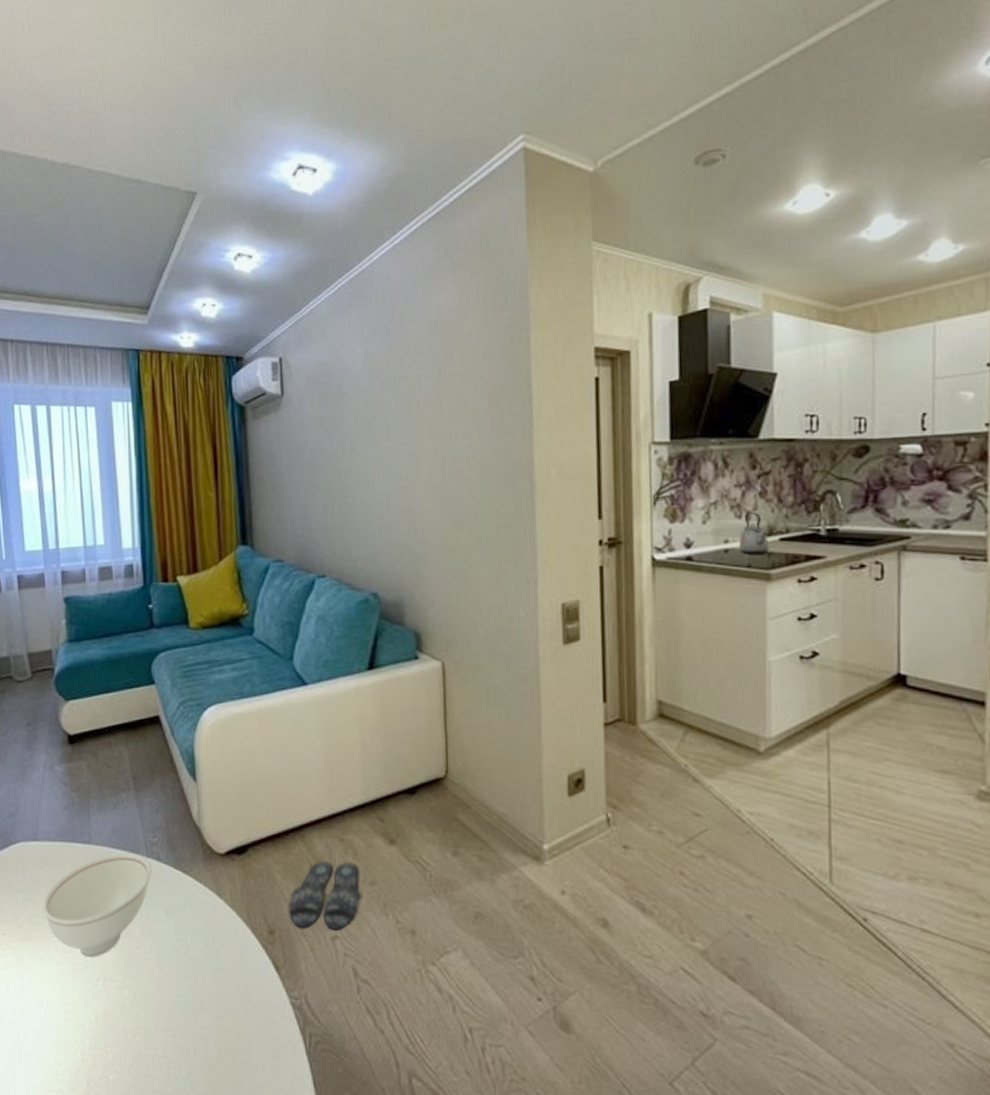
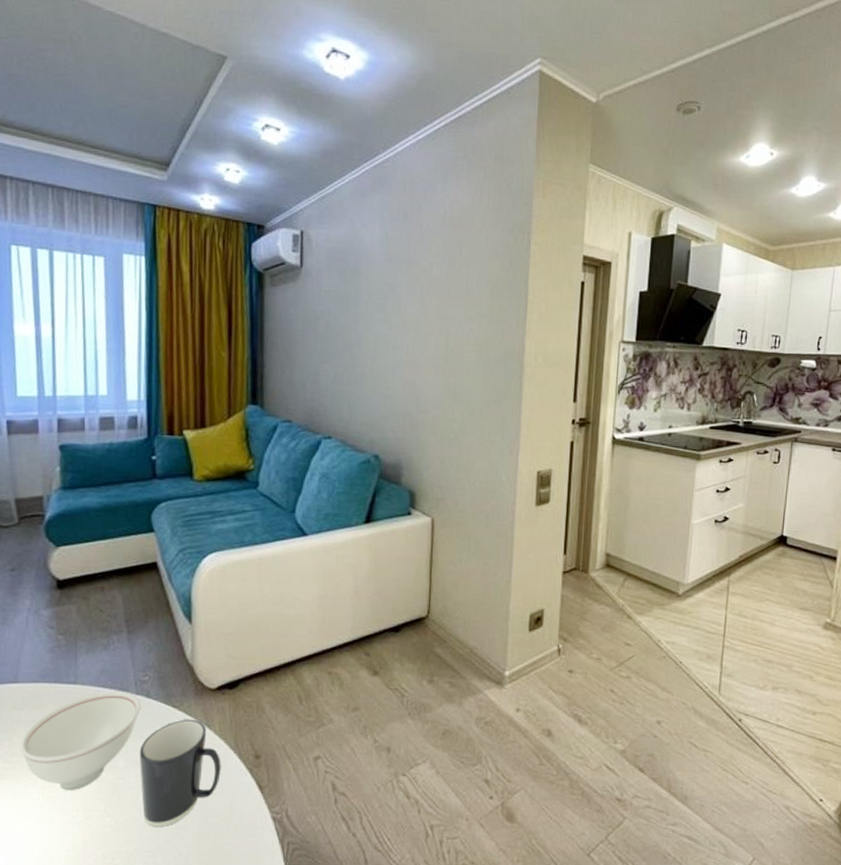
mug: none [153,886,235,1004] -> present [139,719,221,827]
slippers: present [288,861,362,930] -> none [275,692,345,753]
kettle: present [738,511,770,556] -> none [679,404,702,440]

